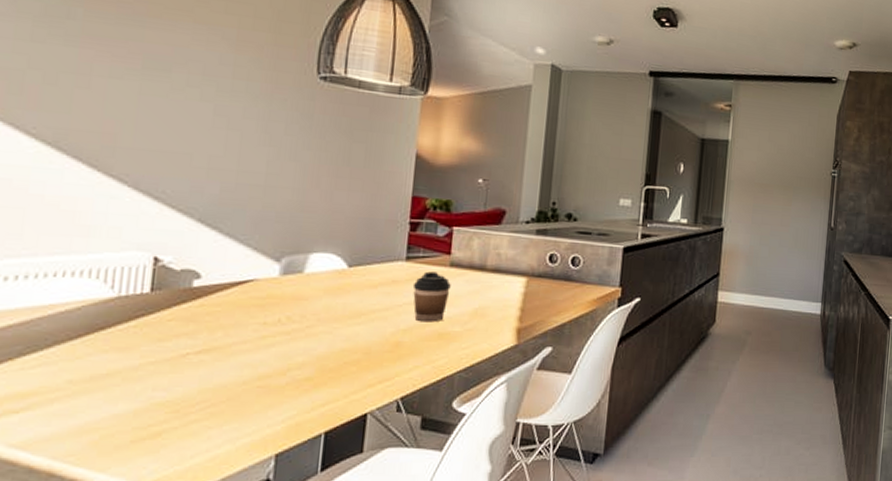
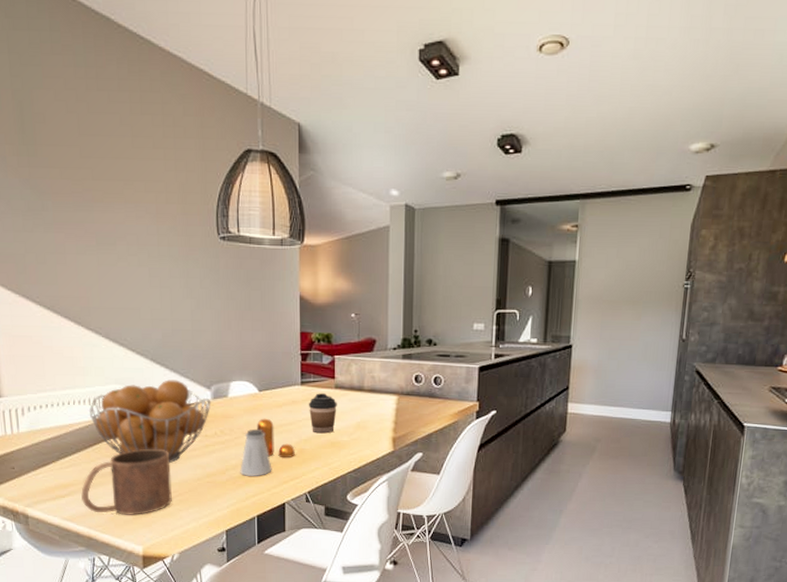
mug: none [48,340,206,437] -> present [81,448,172,515]
fruit basket: none [87,247,279,360] -> present [90,380,211,463]
saltshaker: none [308,314,355,378] -> present [240,428,272,476]
pepper shaker: none [340,301,389,353] -> present [257,418,295,457]

